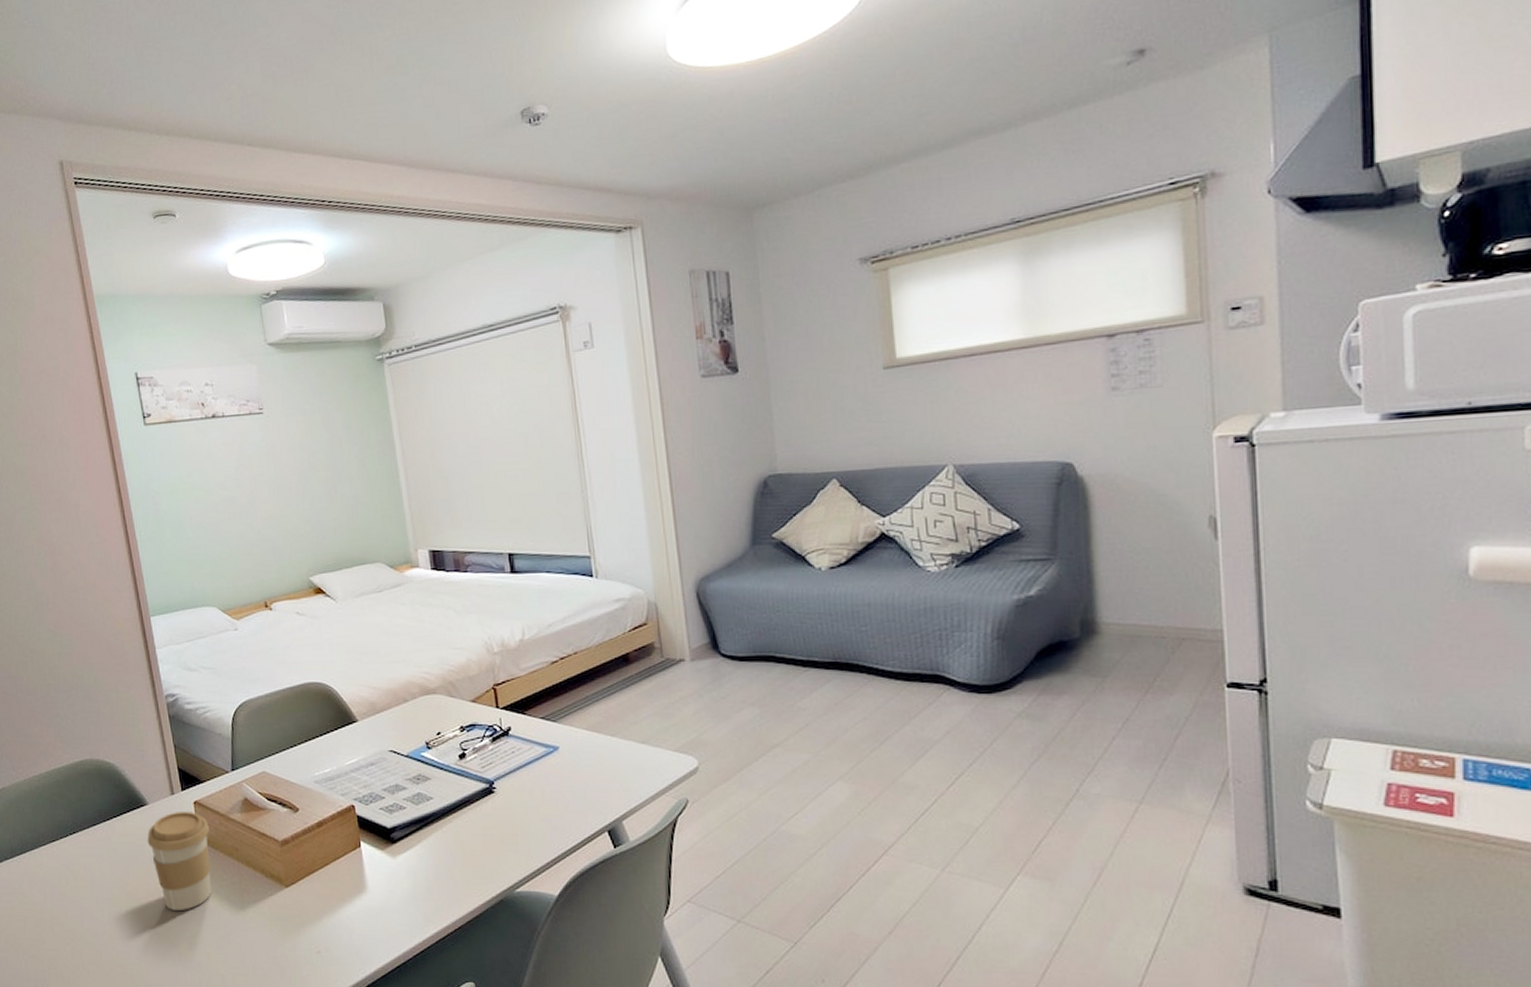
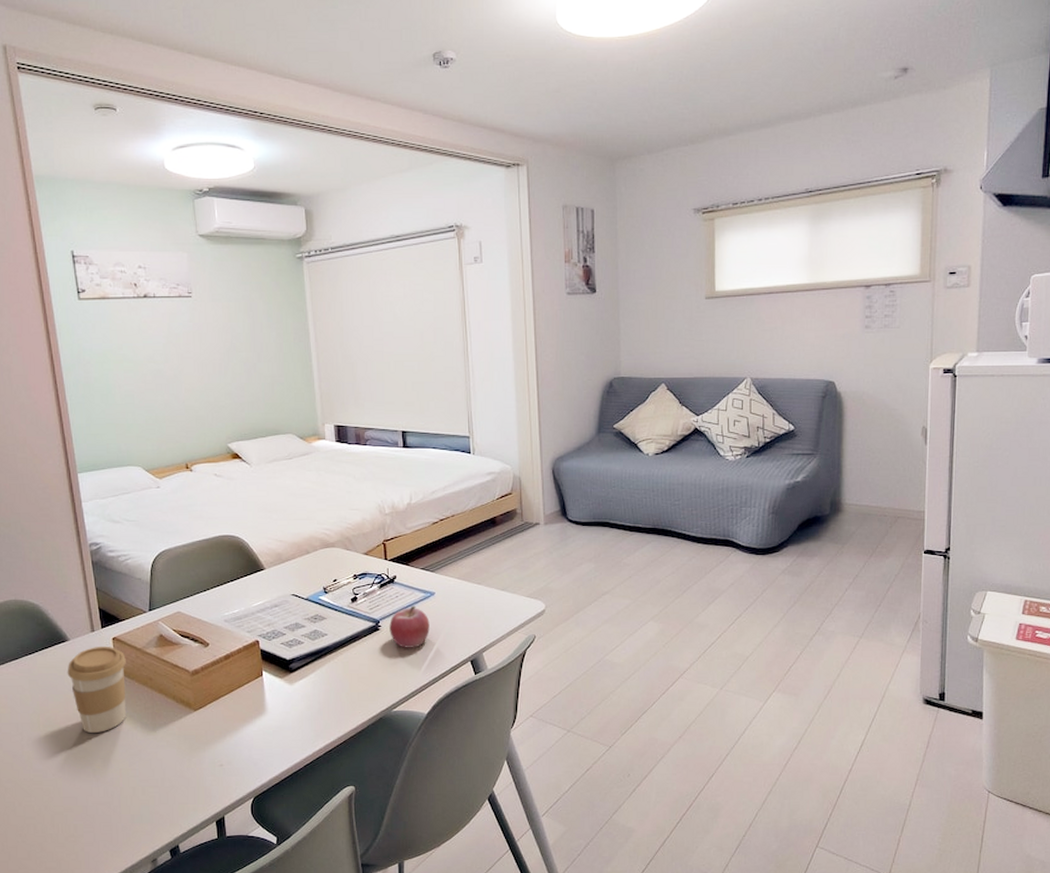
fruit: none [506,763,555,815] -> present [389,605,430,648]

